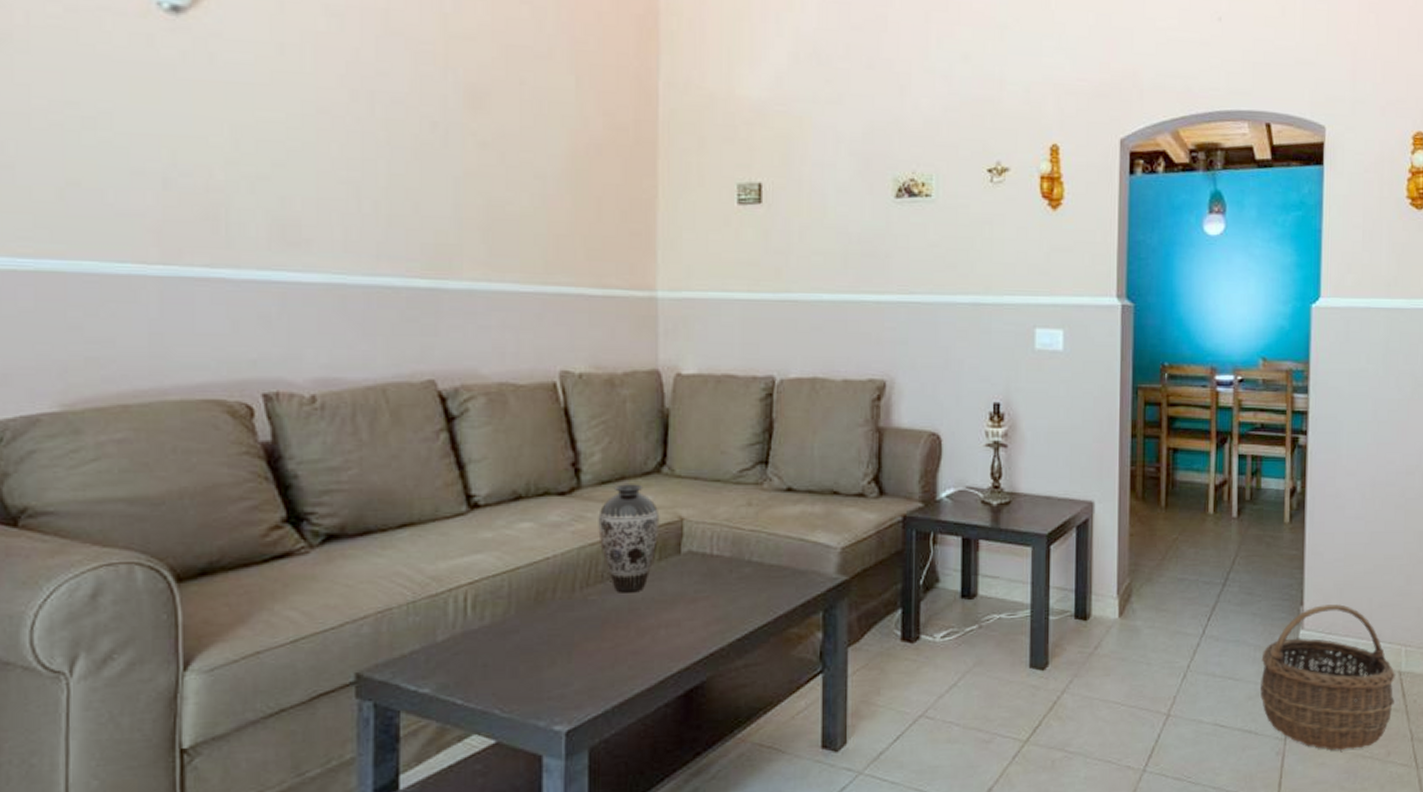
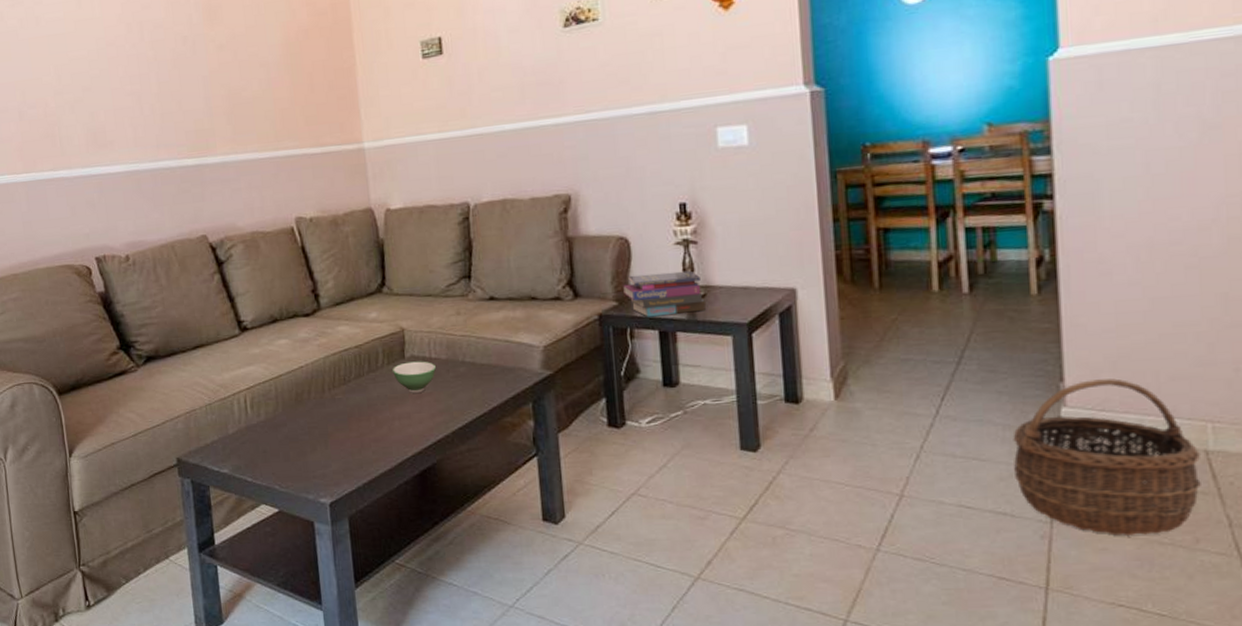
decorative vase: present [598,484,660,593] -> none [336,303,386,392]
bowl: none [663,558,718,596] -> present [391,361,437,393]
books: none [930,475,1009,522] -> present [623,270,706,317]

